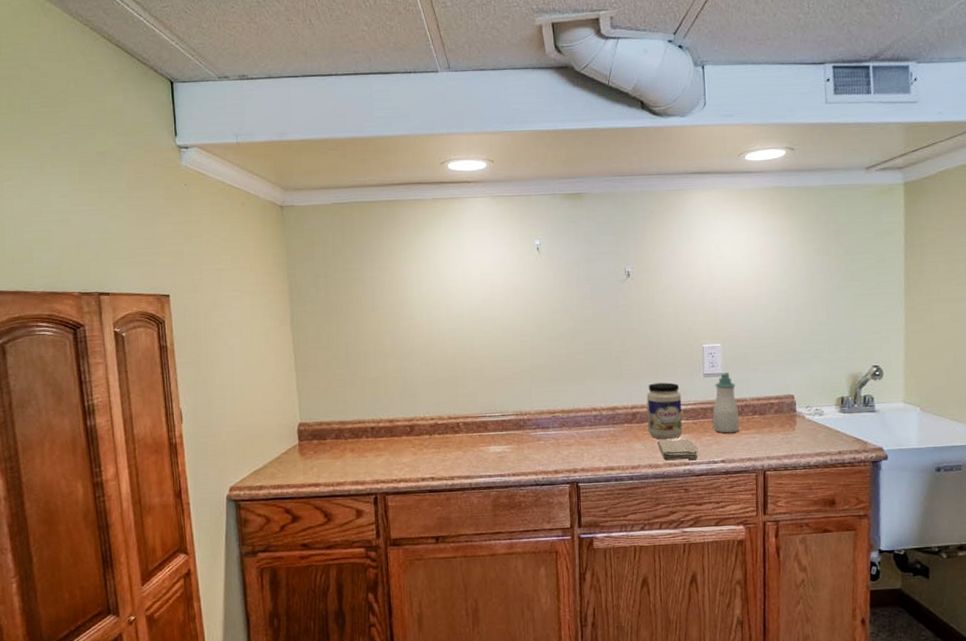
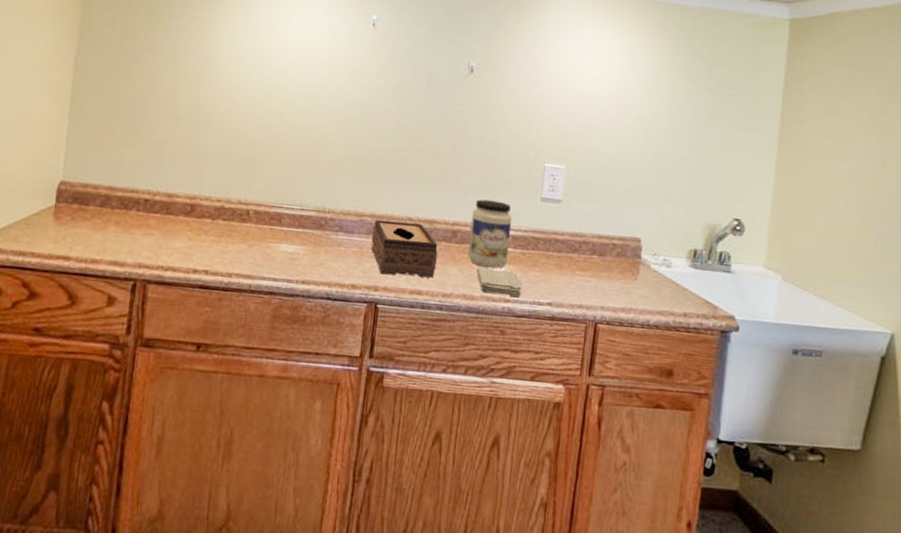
tissue box: none [564,412,623,458] -> present [371,219,438,278]
soap bottle: present [712,372,740,434] -> none [543,199,576,273]

